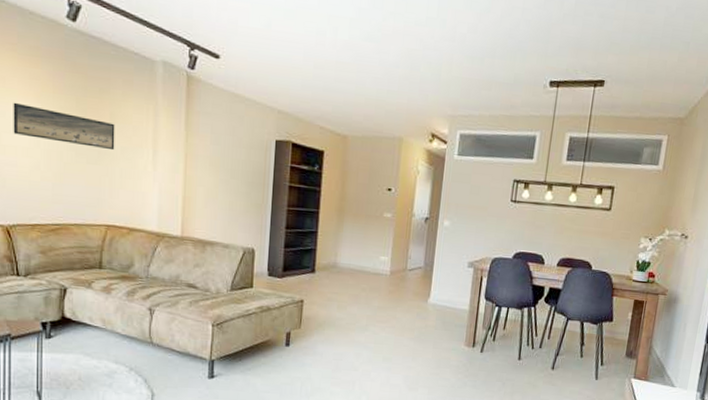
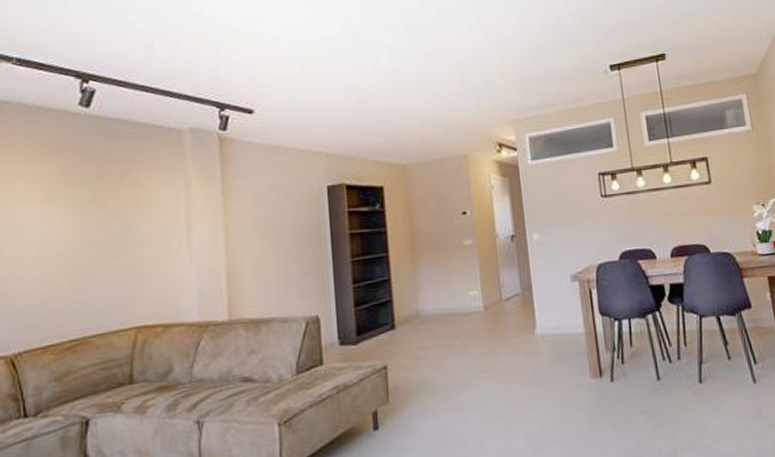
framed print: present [13,102,115,151] -> none [18,206,141,244]

